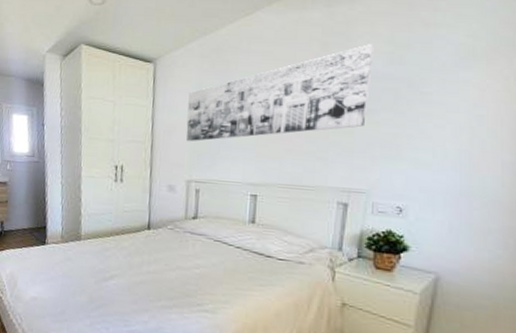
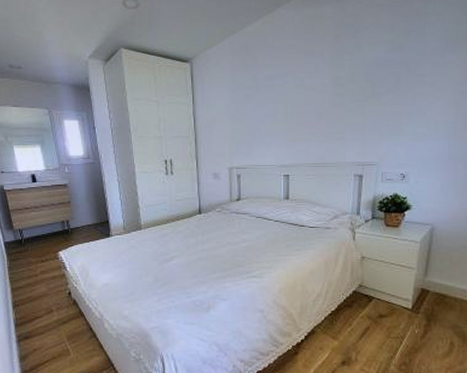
wall art: present [186,44,374,142] -> none [223,34,378,133]

